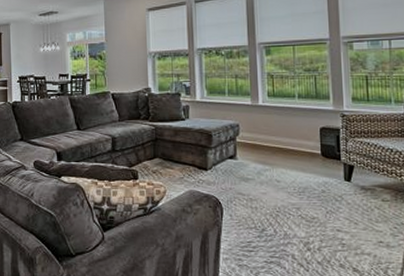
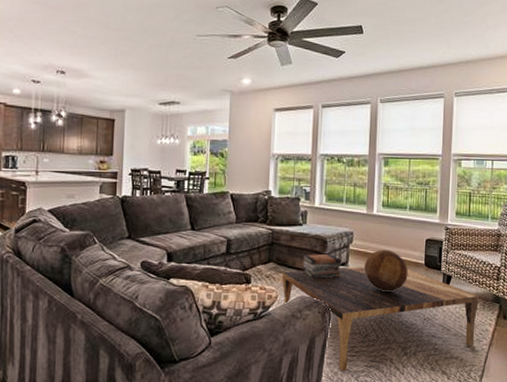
coffee table: none [169,158,390,267] -> present [282,266,479,371]
book stack: none [187,147,230,172] -> present [302,253,342,278]
decorative sphere: none [253,140,304,185] -> present [363,249,408,293]

